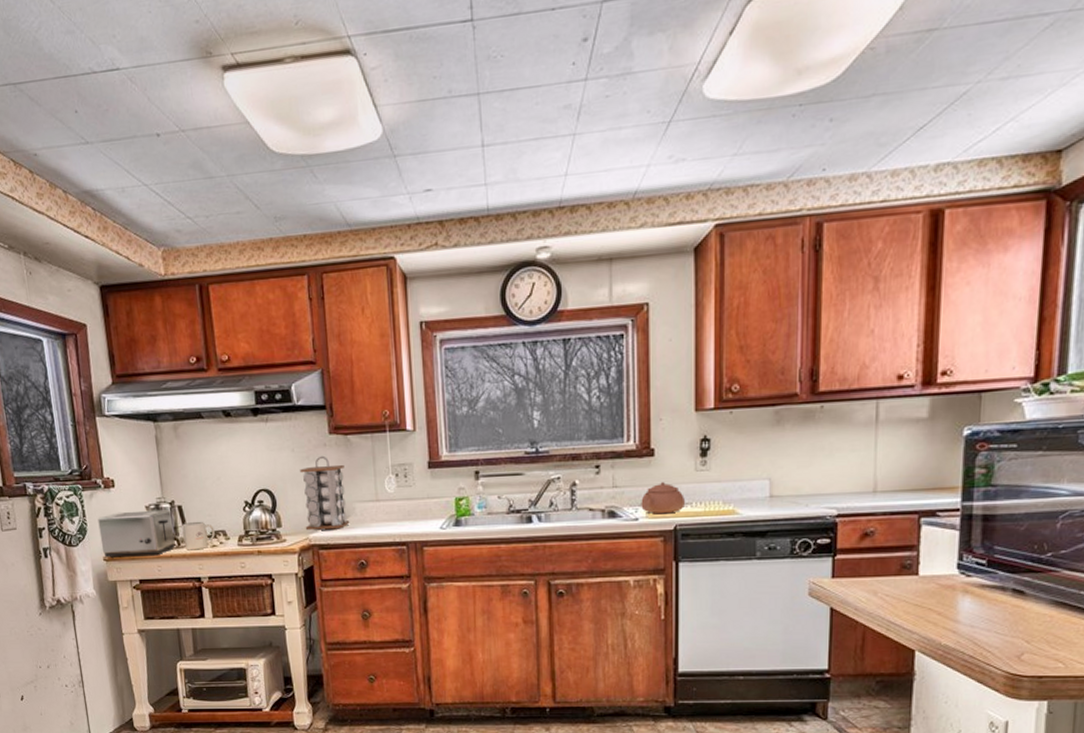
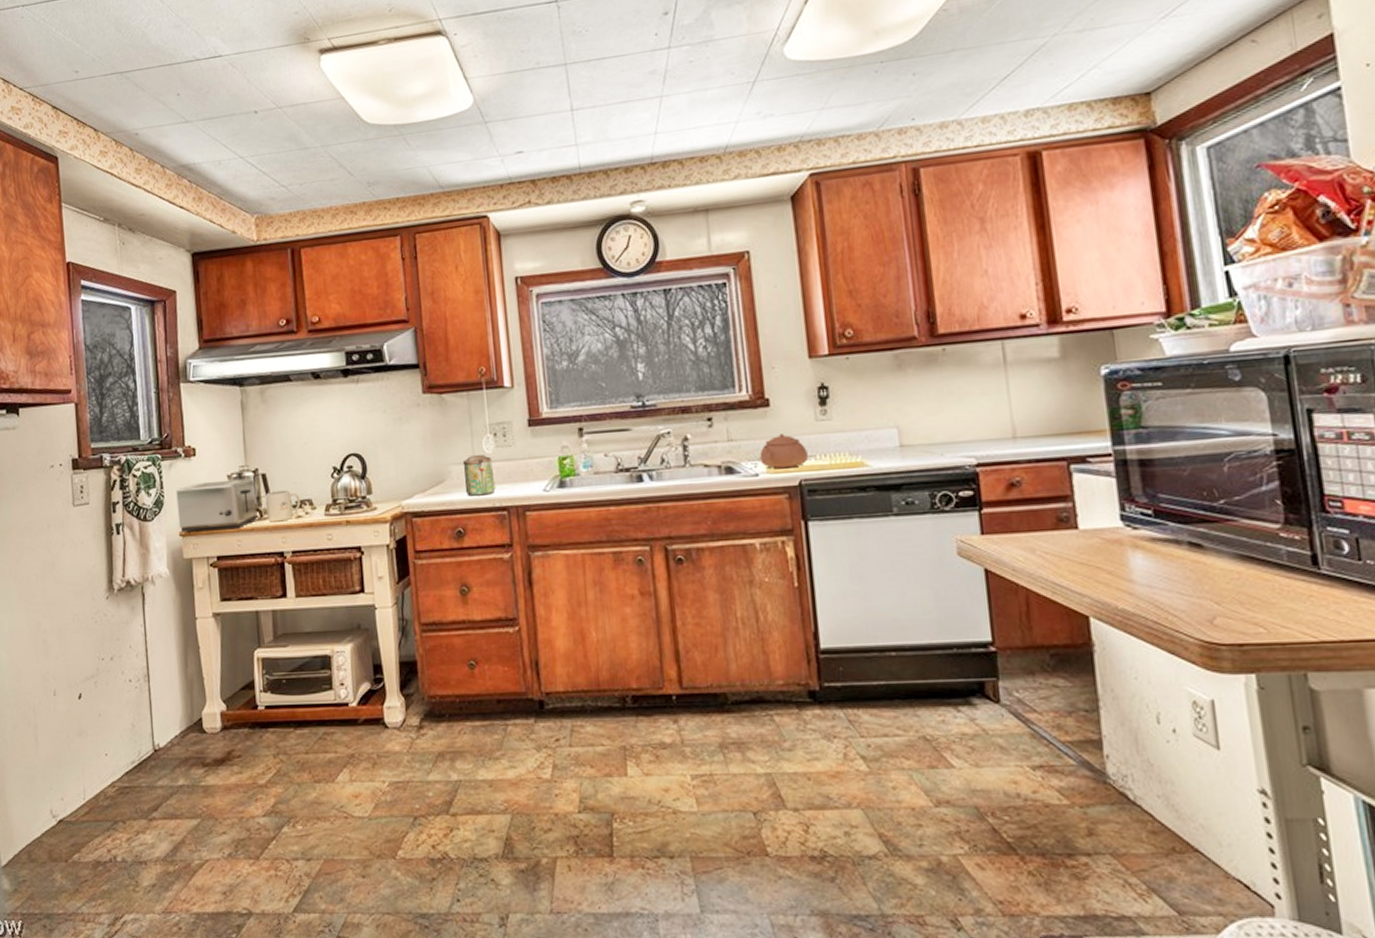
spice rack: present [300,455,350,531] -> none [392,416,446,498]
canister: none [366,494,396,532] -> present [462,455,496,496]

